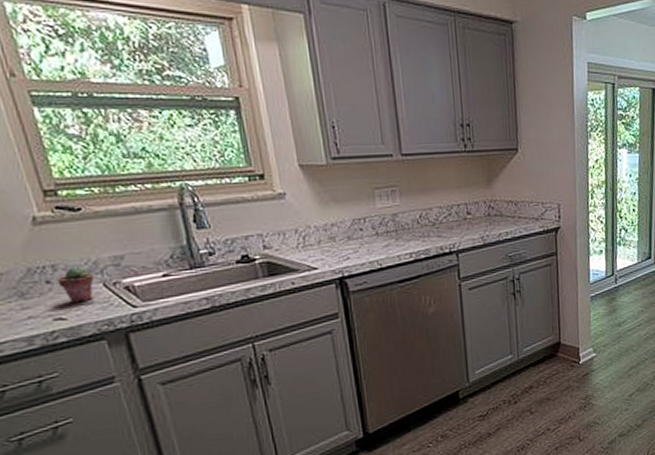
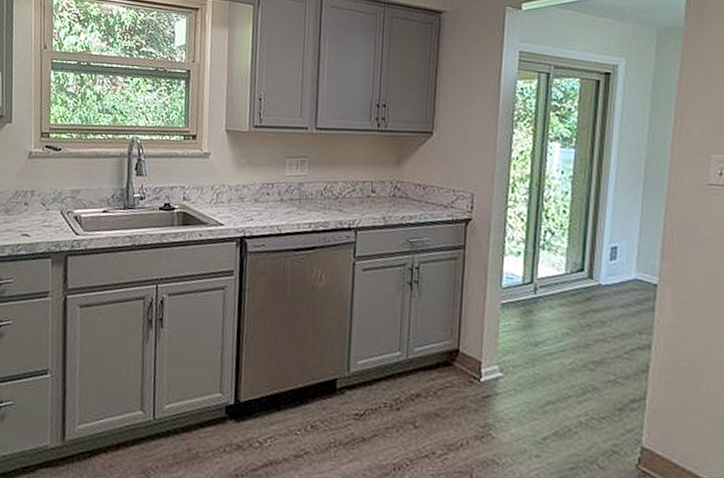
potted succulent: present [57,266,94,303] -> none [32,194,56,224]

